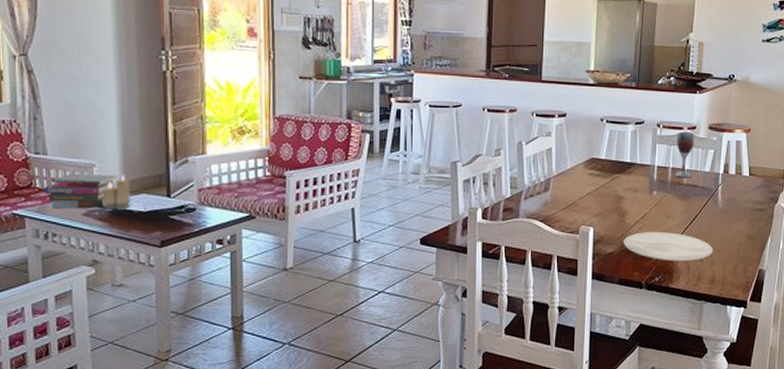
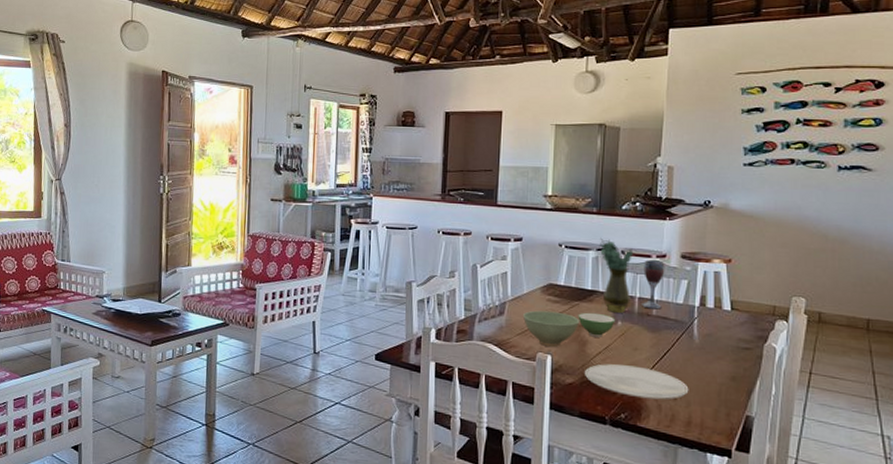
books: present [43,173,118,209] -> none [66,278,122,309]
candle: present [102,175,131,211] -> none [108,281,131,312]
bowl: none [566,185,620,219] -> present [522,310,580,347]
bowl: none [618,184,652,207] -> present [578,312,616,337]
vase: none [637,111,668,183] -> present [599,237,634,313]

